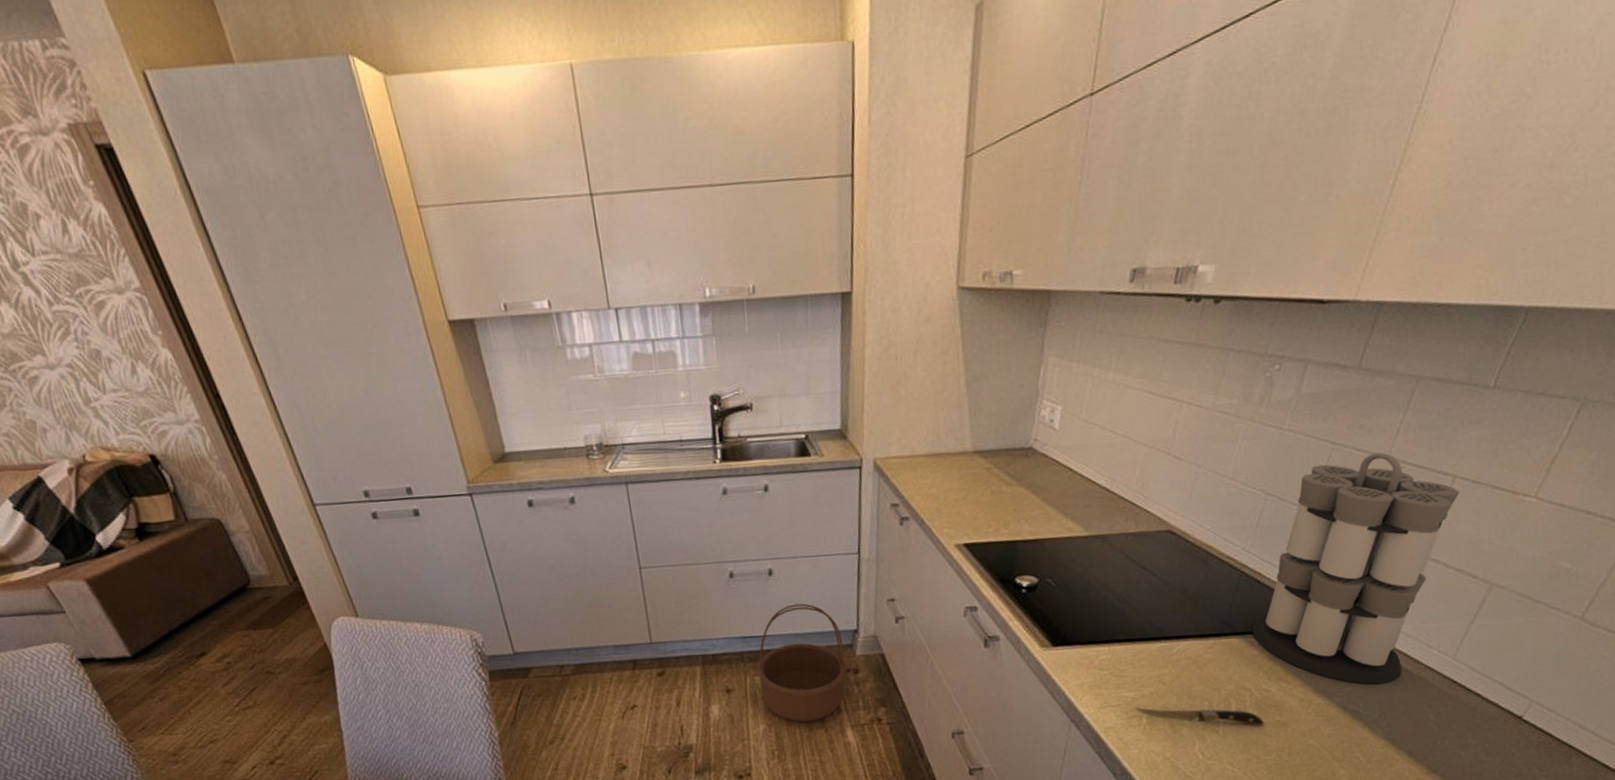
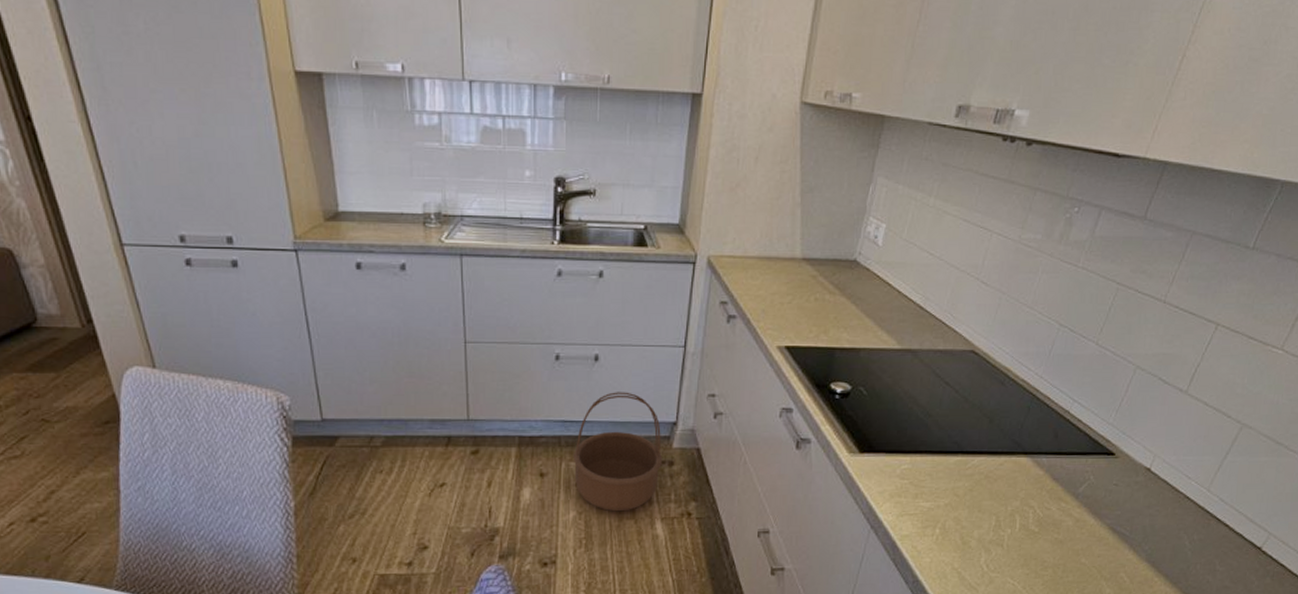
kitchen knife: present [1134,707,1265,726] -> none [929,518,1045,542]
spice rack: present [1252,452,1460,685] -> none [1038,296,1221,510]

